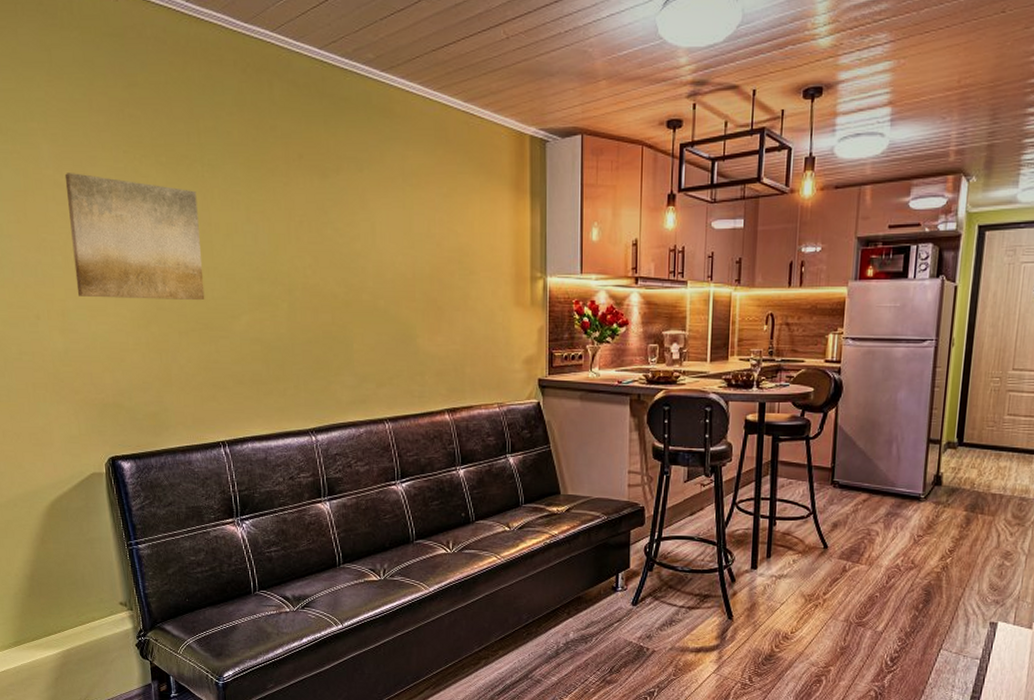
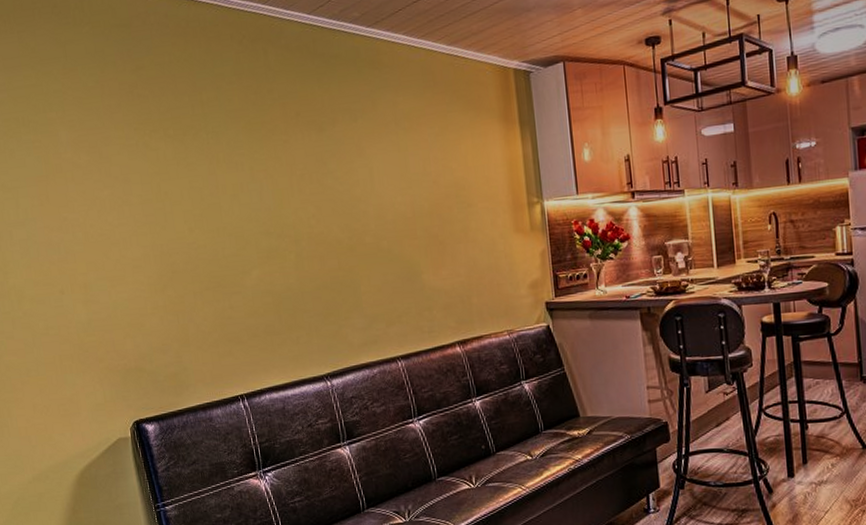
wall art: present [64,173,205,301] -> none [82,153,217,268]

